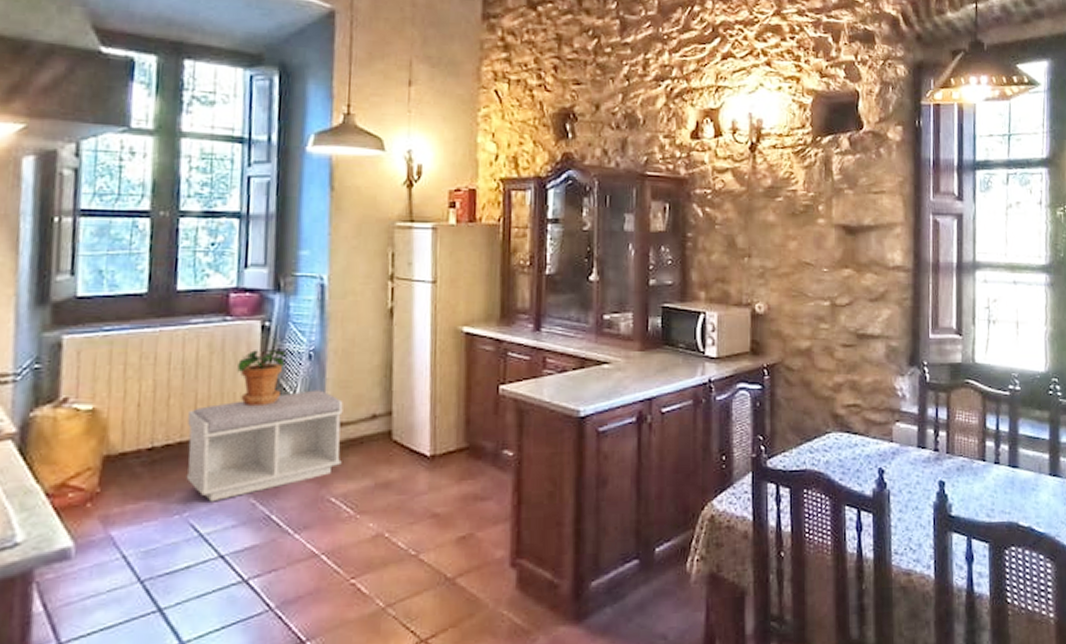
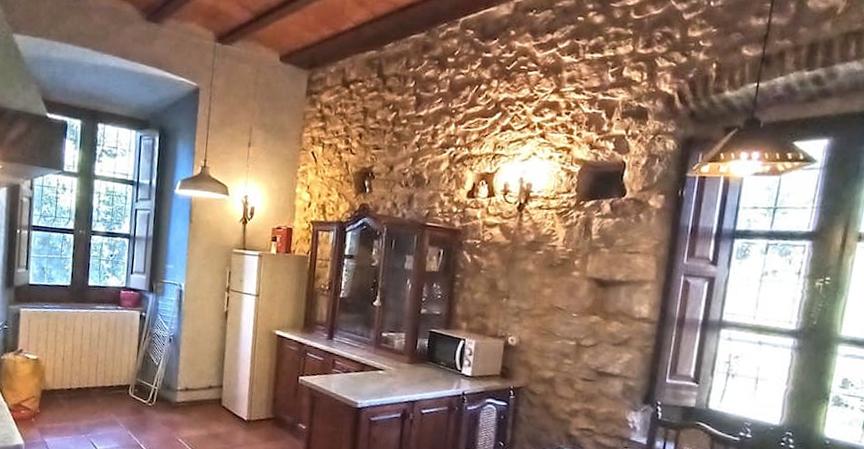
bench: present [186,390,344,502] -> none [89,363,191,430]
potted plant: present [237,348,286,405] -> none [123,331,155,370]

